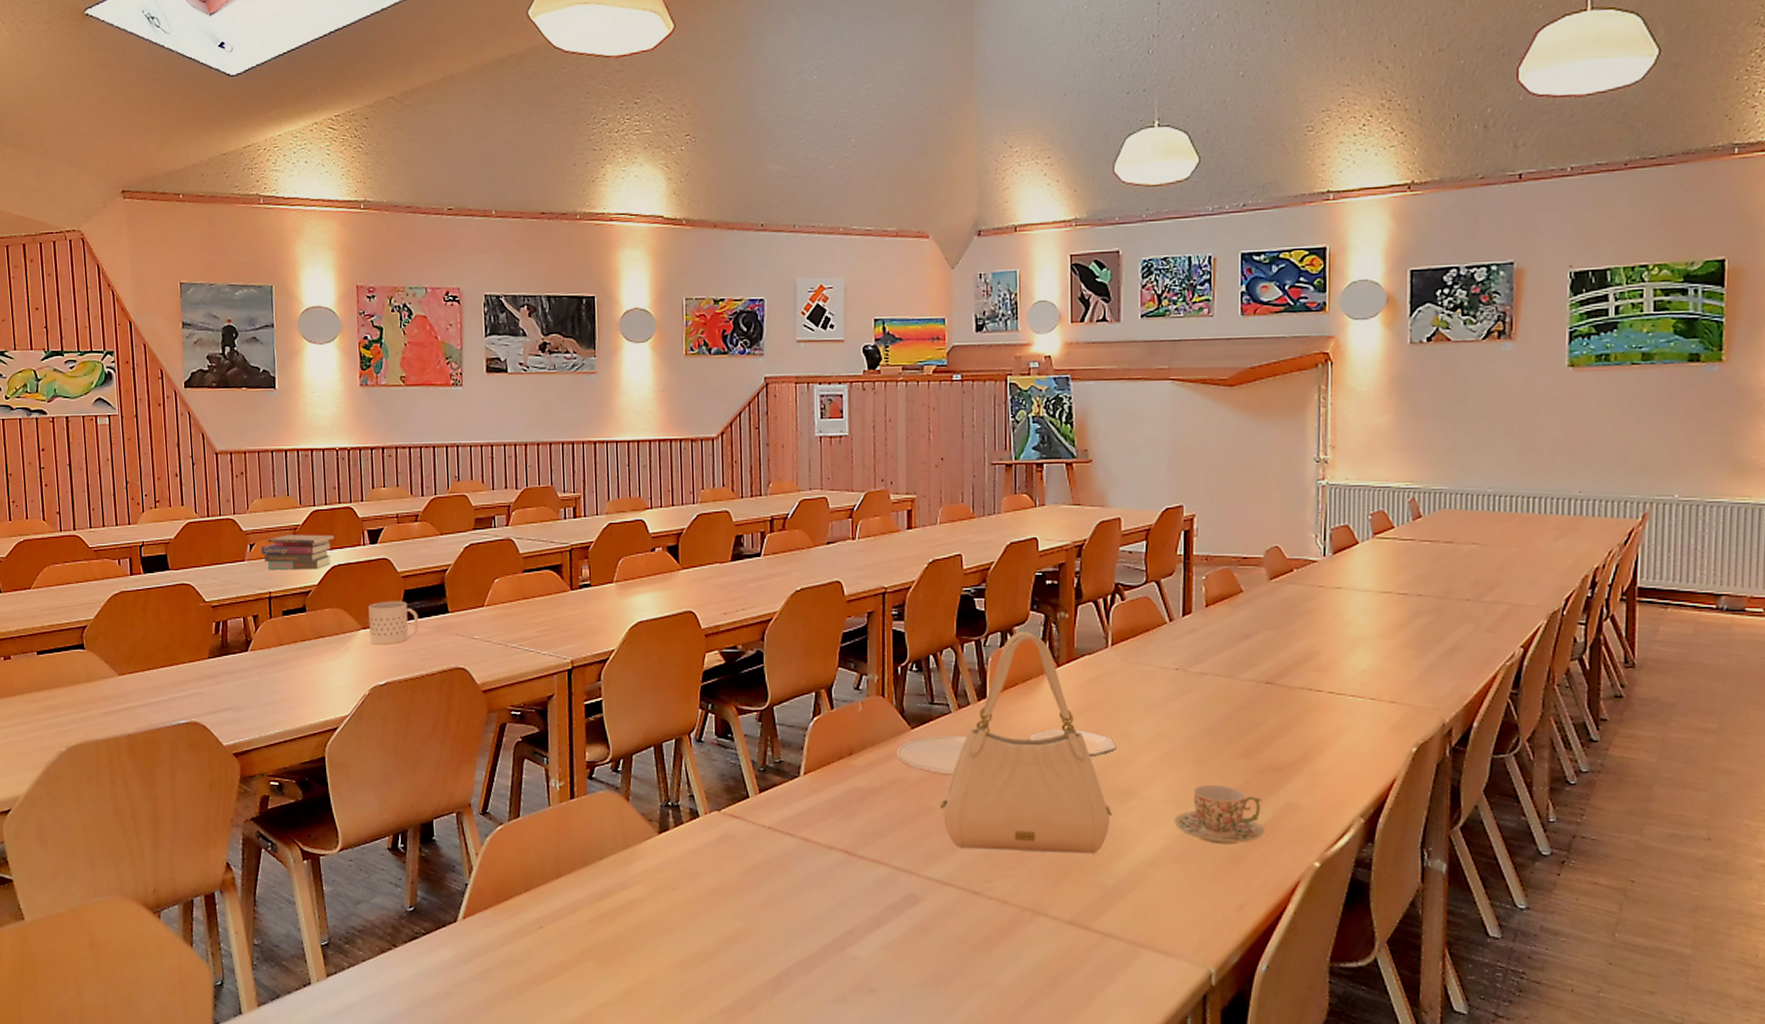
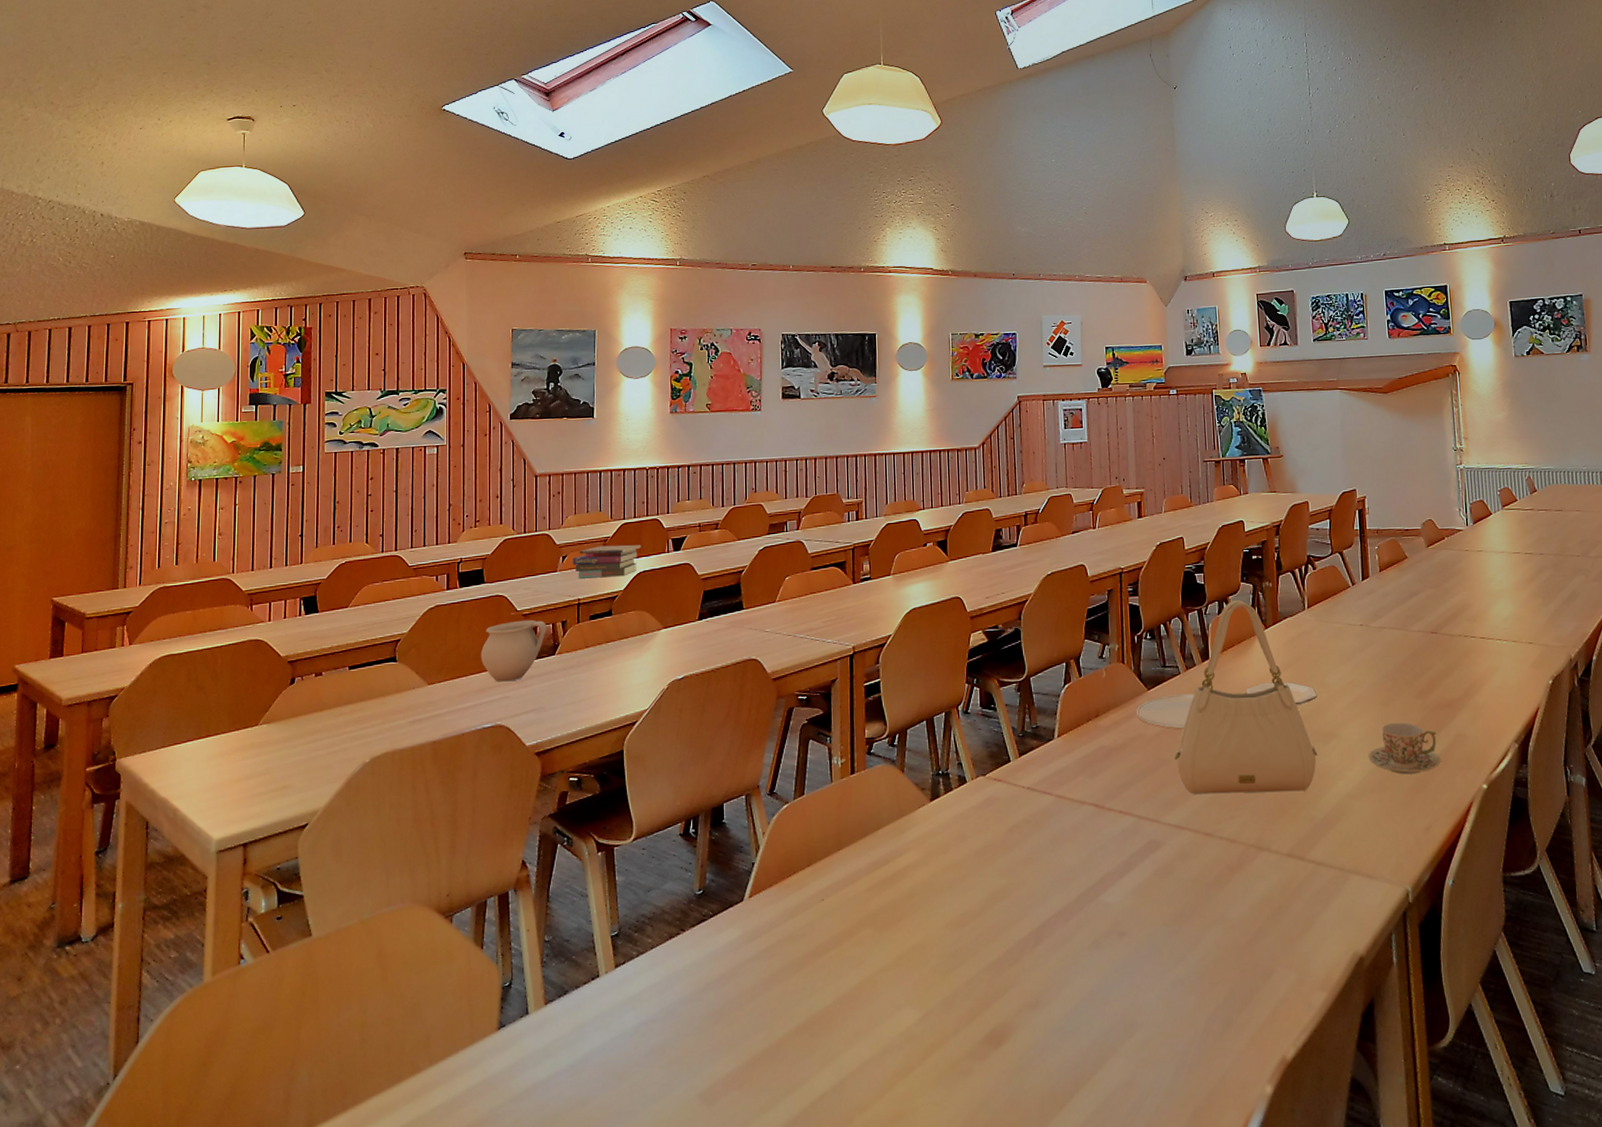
jug: none [170,612,237,677] -> present [480,619,546,682]
mug: present [368,601,419,646] -> none [670,601,716,643]

